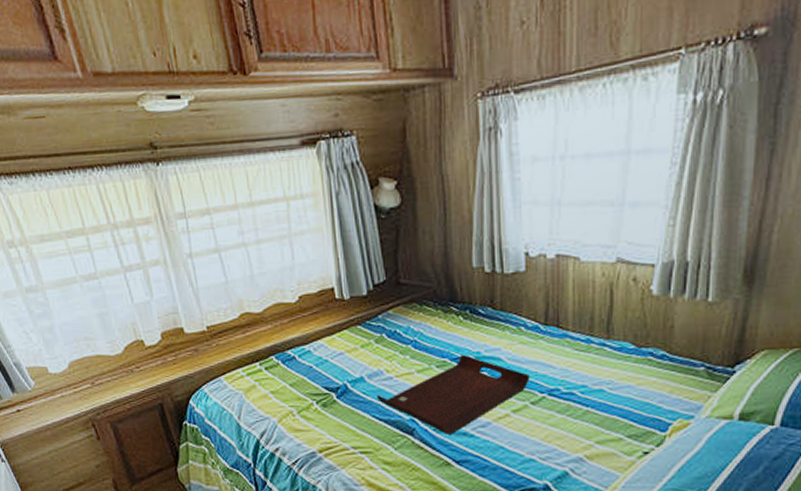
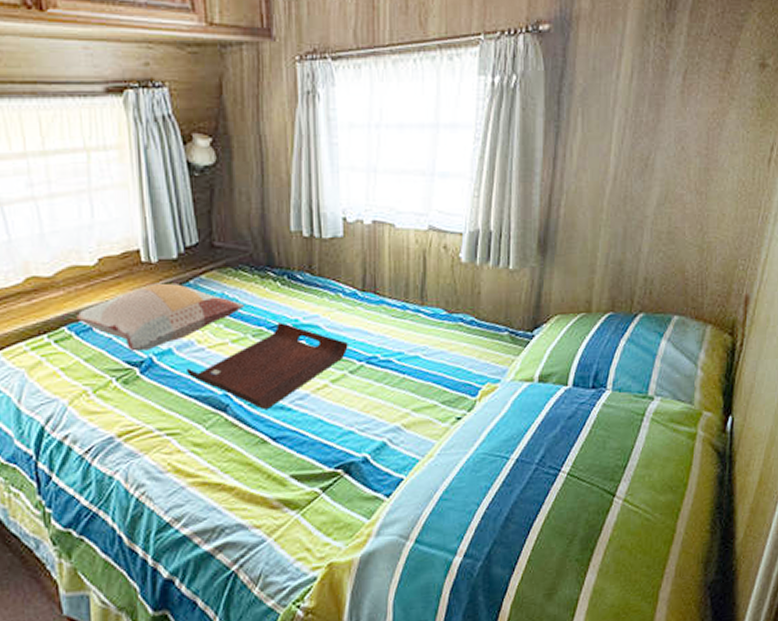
decorative pillow: none [282,317,430,379] -> present [76,282,245,351]

